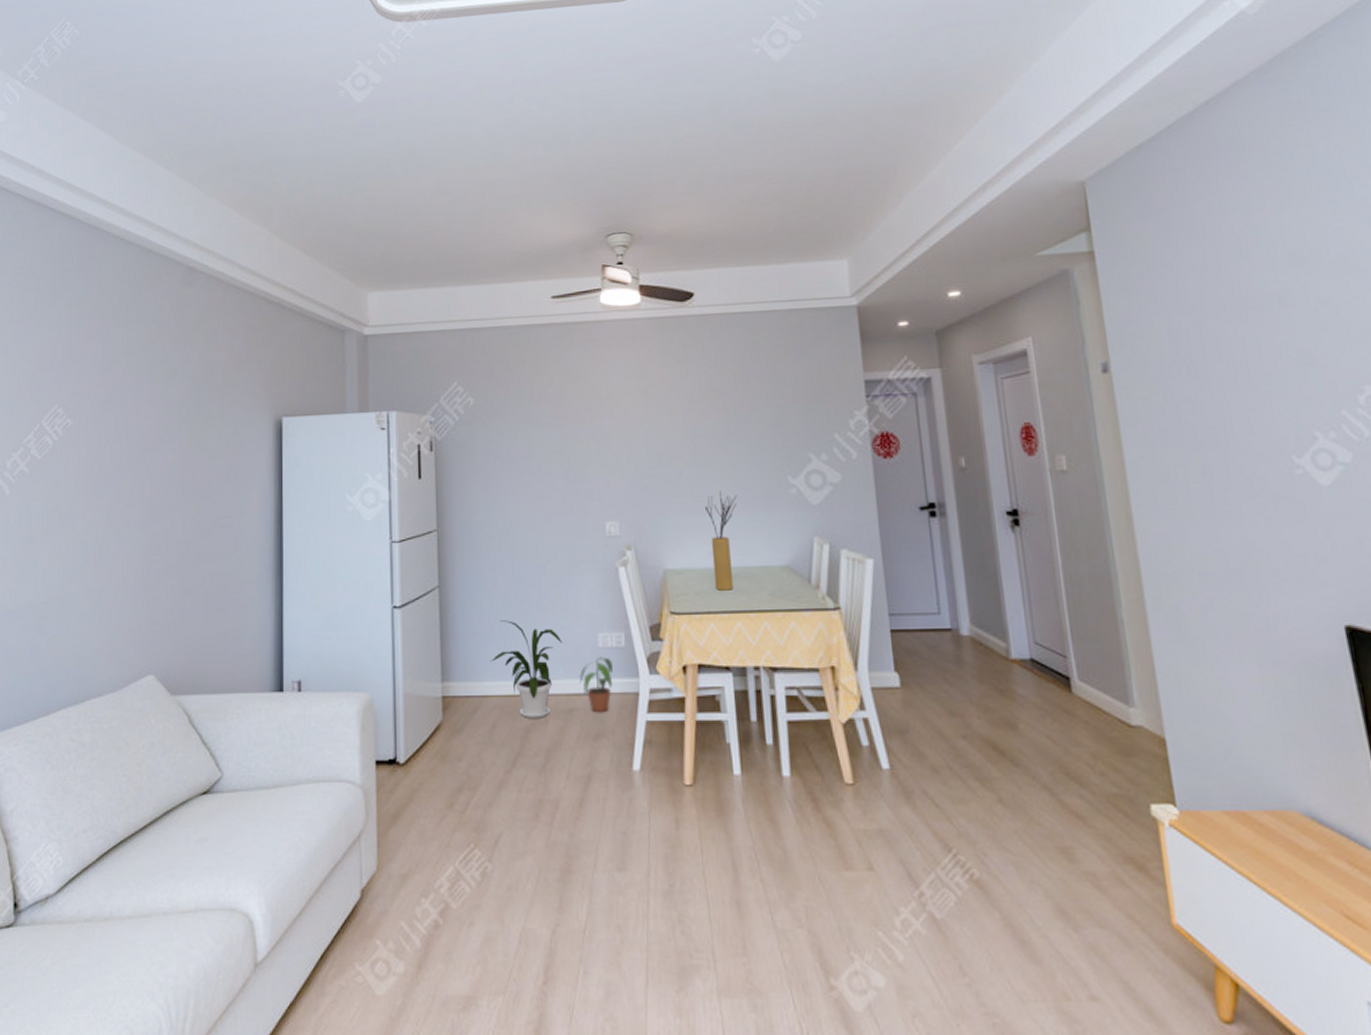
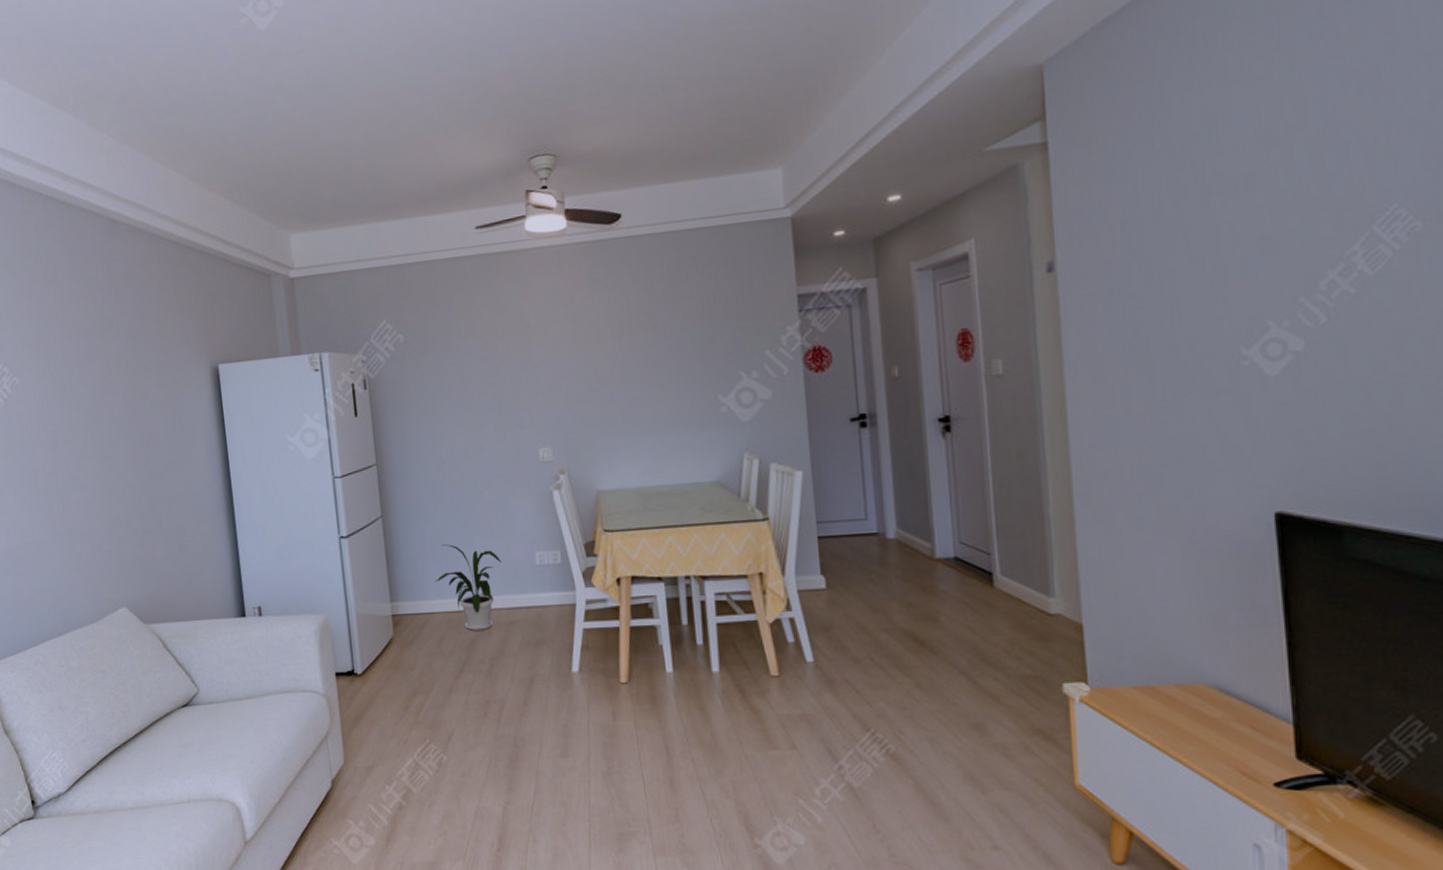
potted plant: present [580,657,613,713] -> none [519,573,550,624]
vase: present [705,491,737,591] -> none [636,413,668,508]

